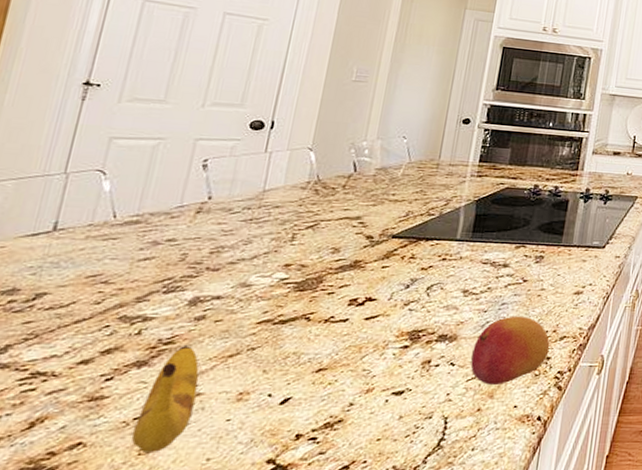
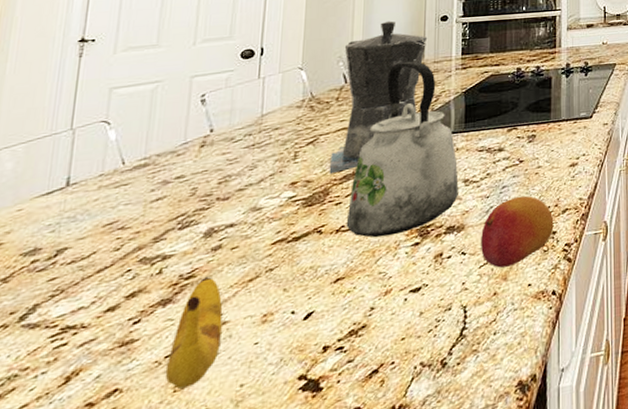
coffee maker: none [325,114,447,263] -> present [329,21,428,175]
kettle: none [335,159,459,334] -> present [346,61,459,238]

